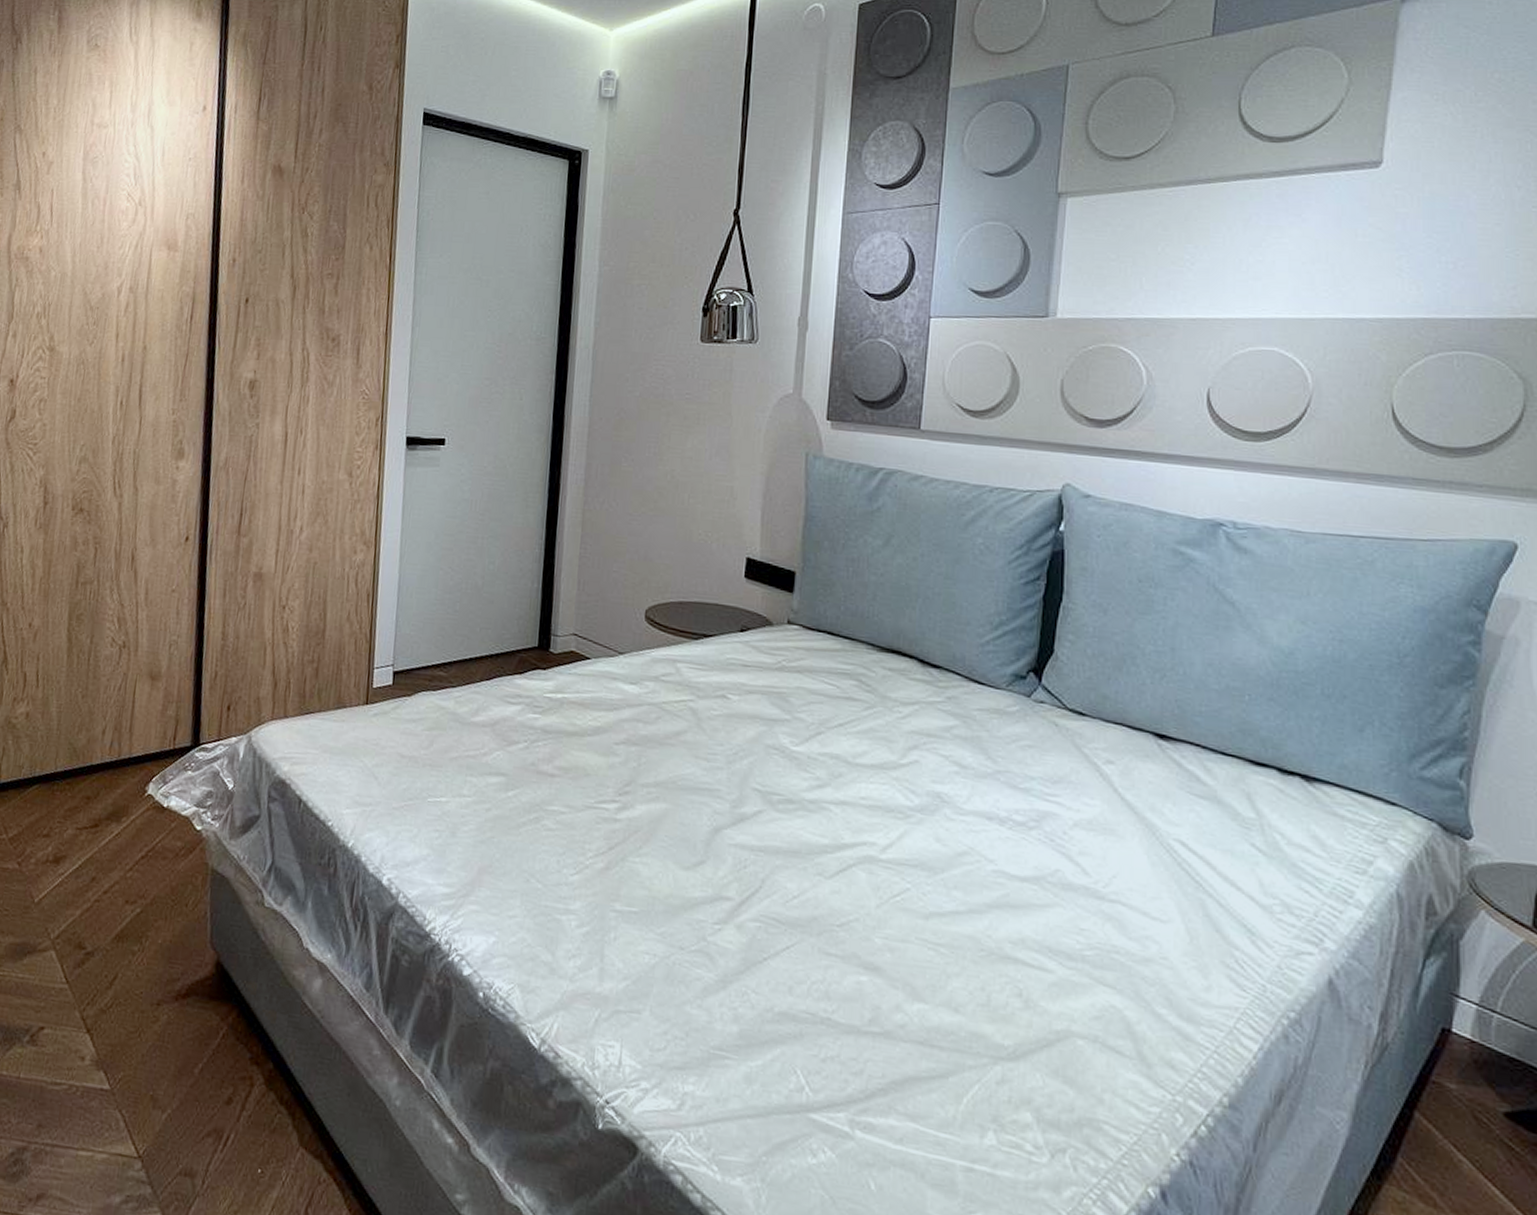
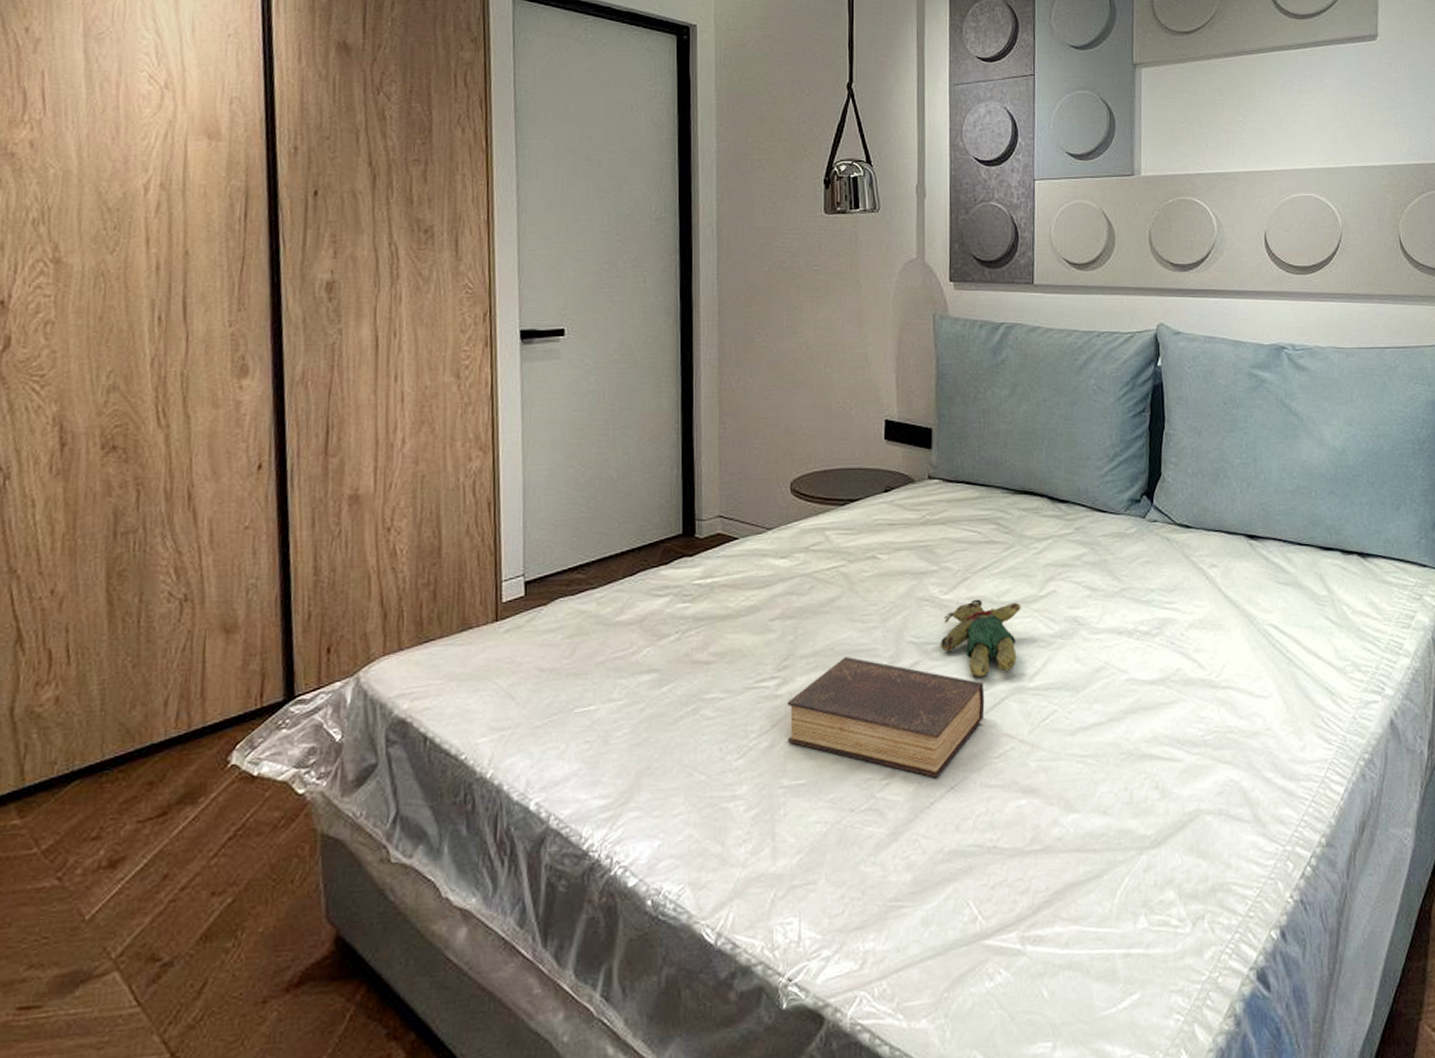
book: none [622,792,831,934] -> present [787,656,985,778]
teddy bear: none [786,755,879,838] -> present [940,599,1021,677]

